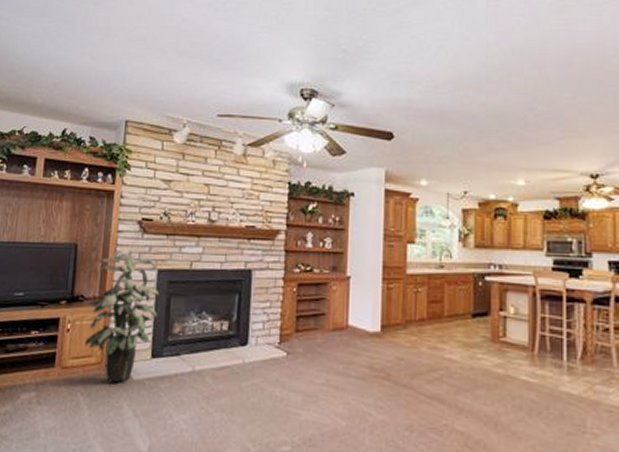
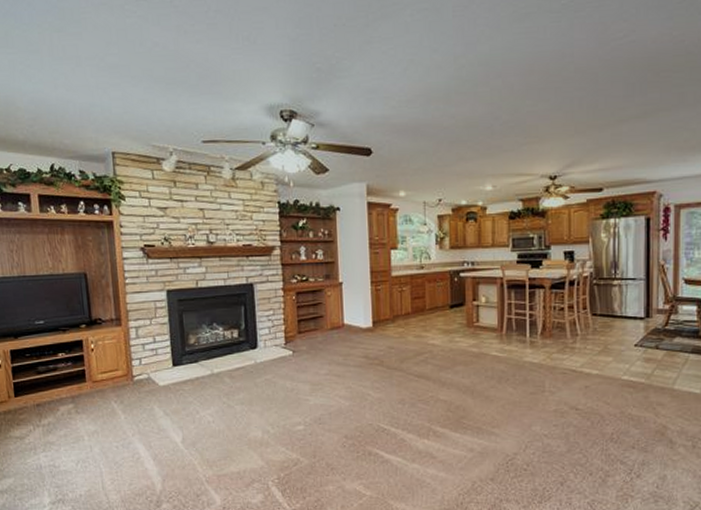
indoor plant: present [85,250,160,383] -> none [105,275,172,390]

